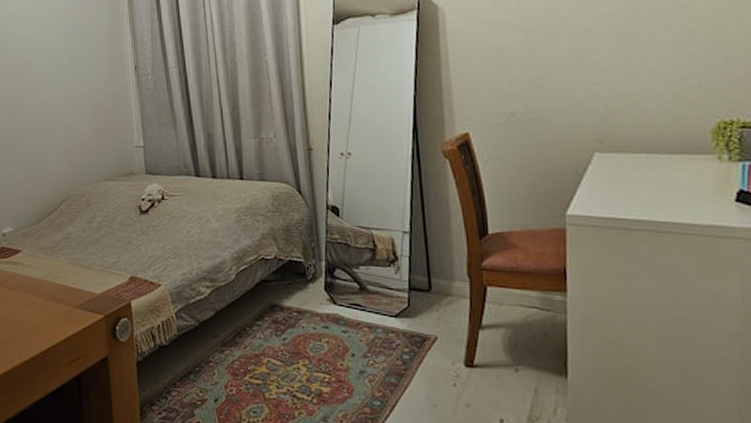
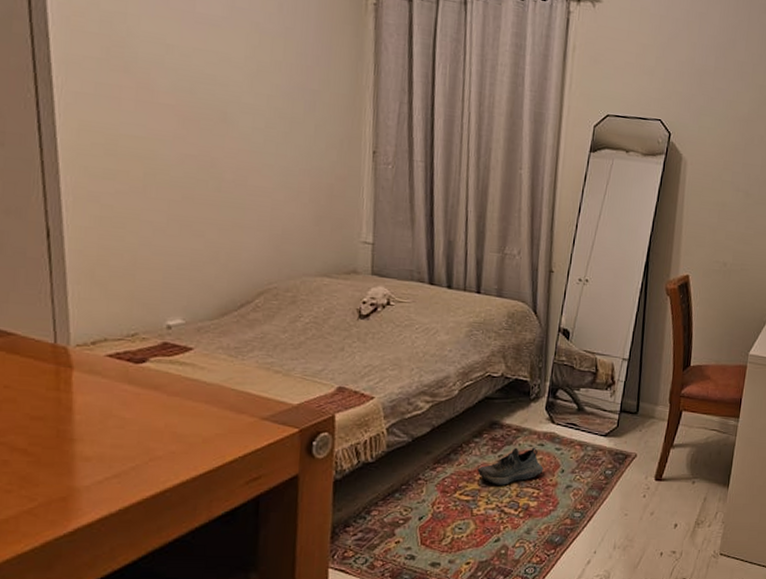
shoe: none [264,329,332,369] -> present [477,447,544,485]

